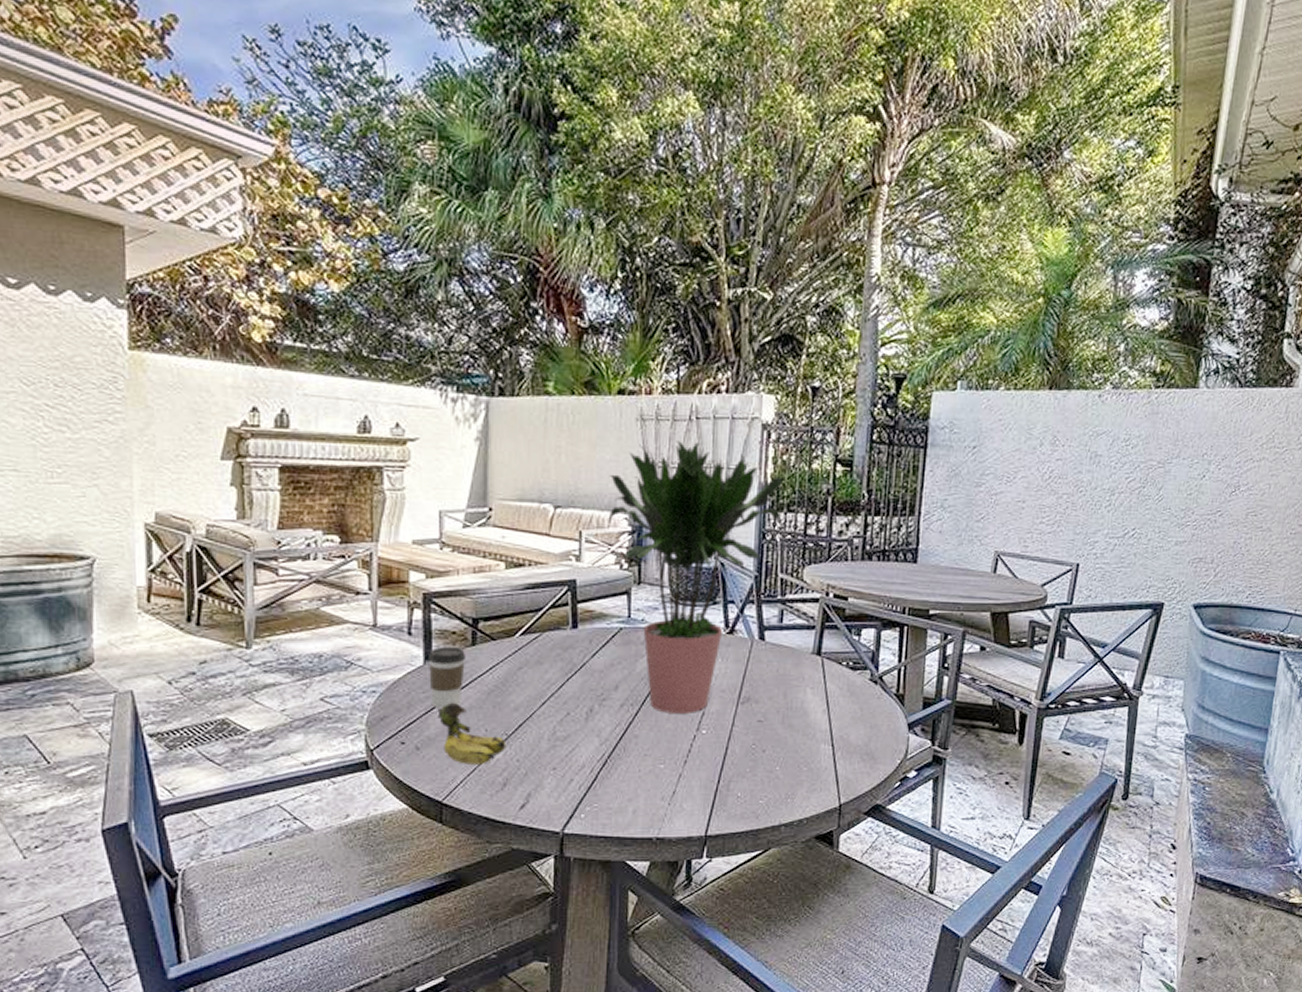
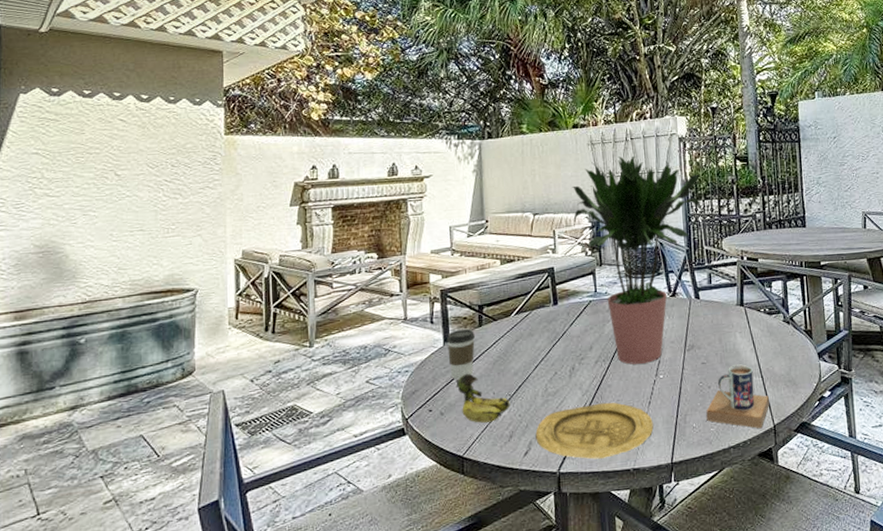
plate: none [536,756,687,822] -> present [535,402,654,459]
mug: none [755,727,838,807] -> present [706,364,769,429]

